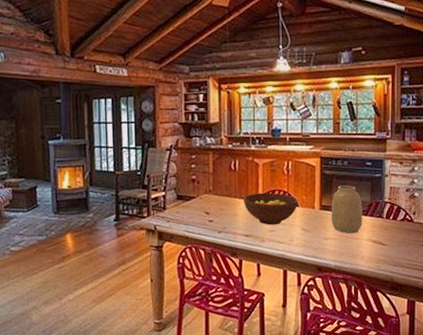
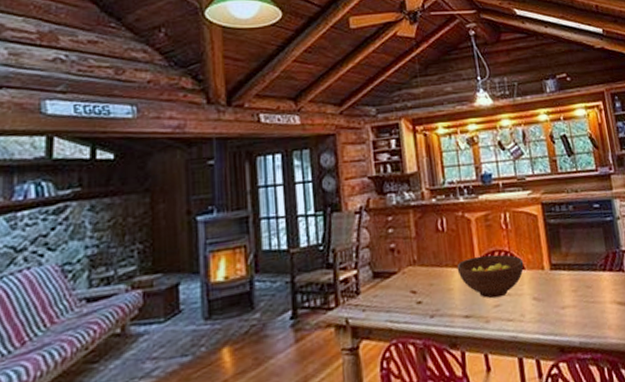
vase: present [331,186,362,234] -> none [562,235,602,297]

